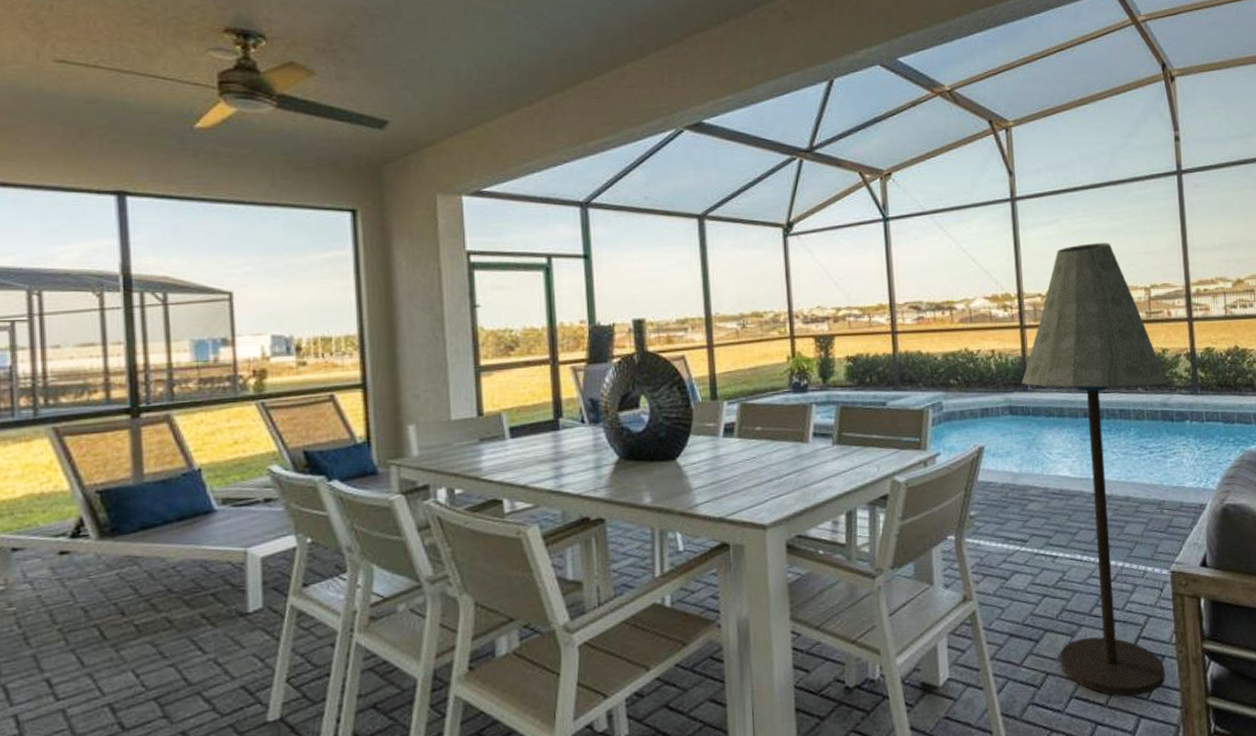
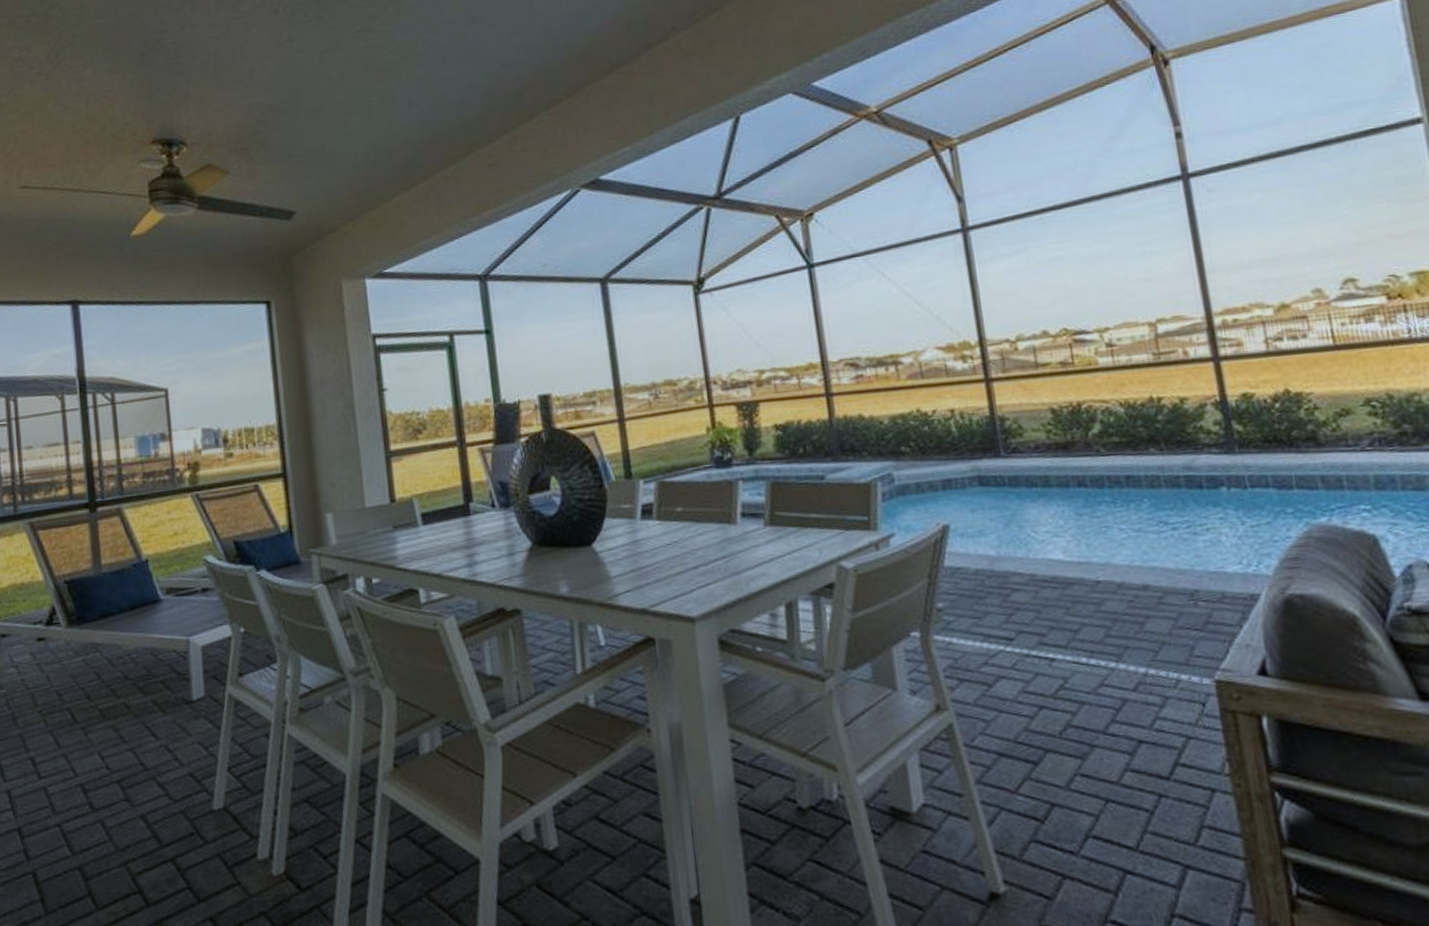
floor lamp: present [1021,243,1168,697] -> none [991,271,1219,840]

